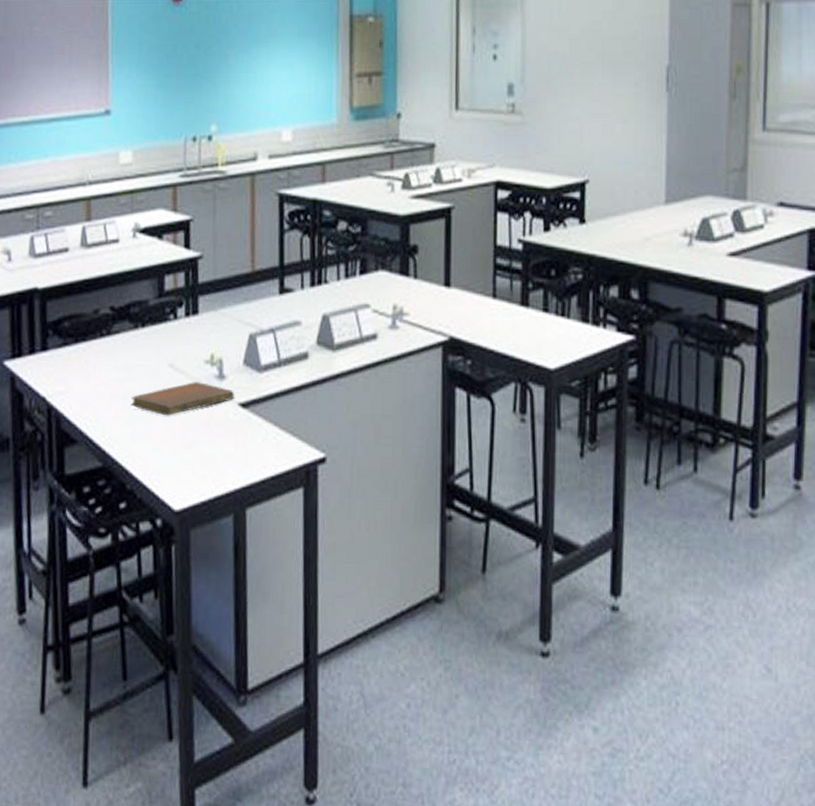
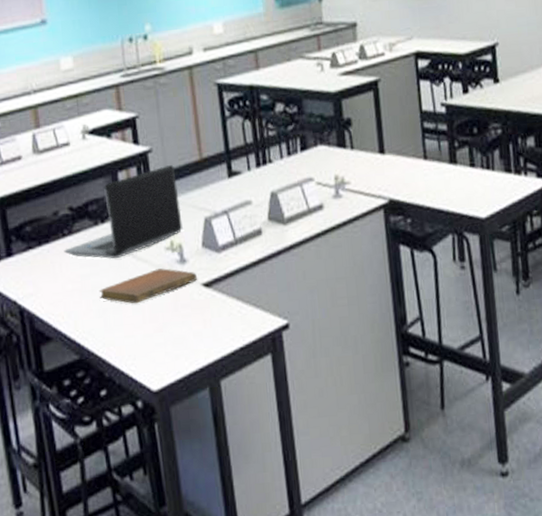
laptop computer: none [100,274,226,367] -> present [64,165,183,259]

